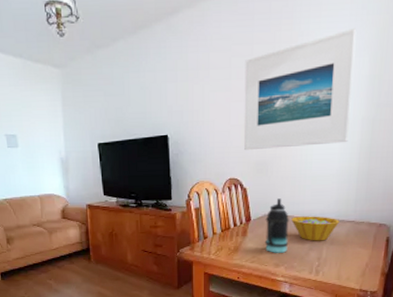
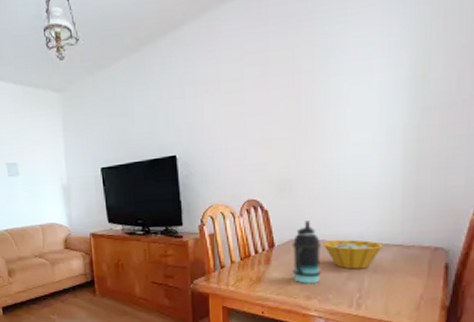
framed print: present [243,28,357,151] -> none [260,24,392,169]

